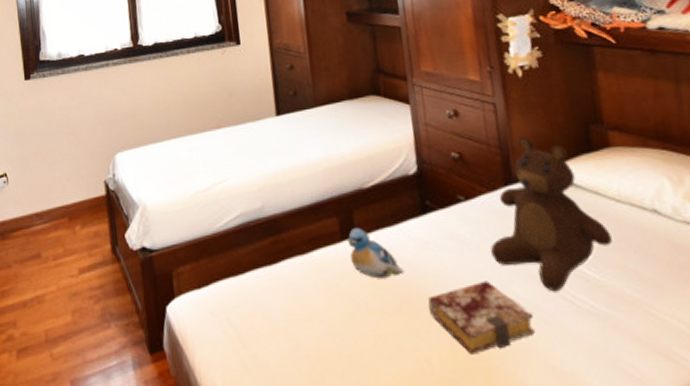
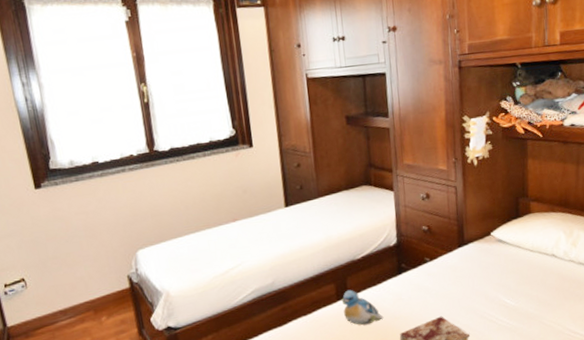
teddy bear: present [490,135,612,292] -> none [445,209,525,318]

